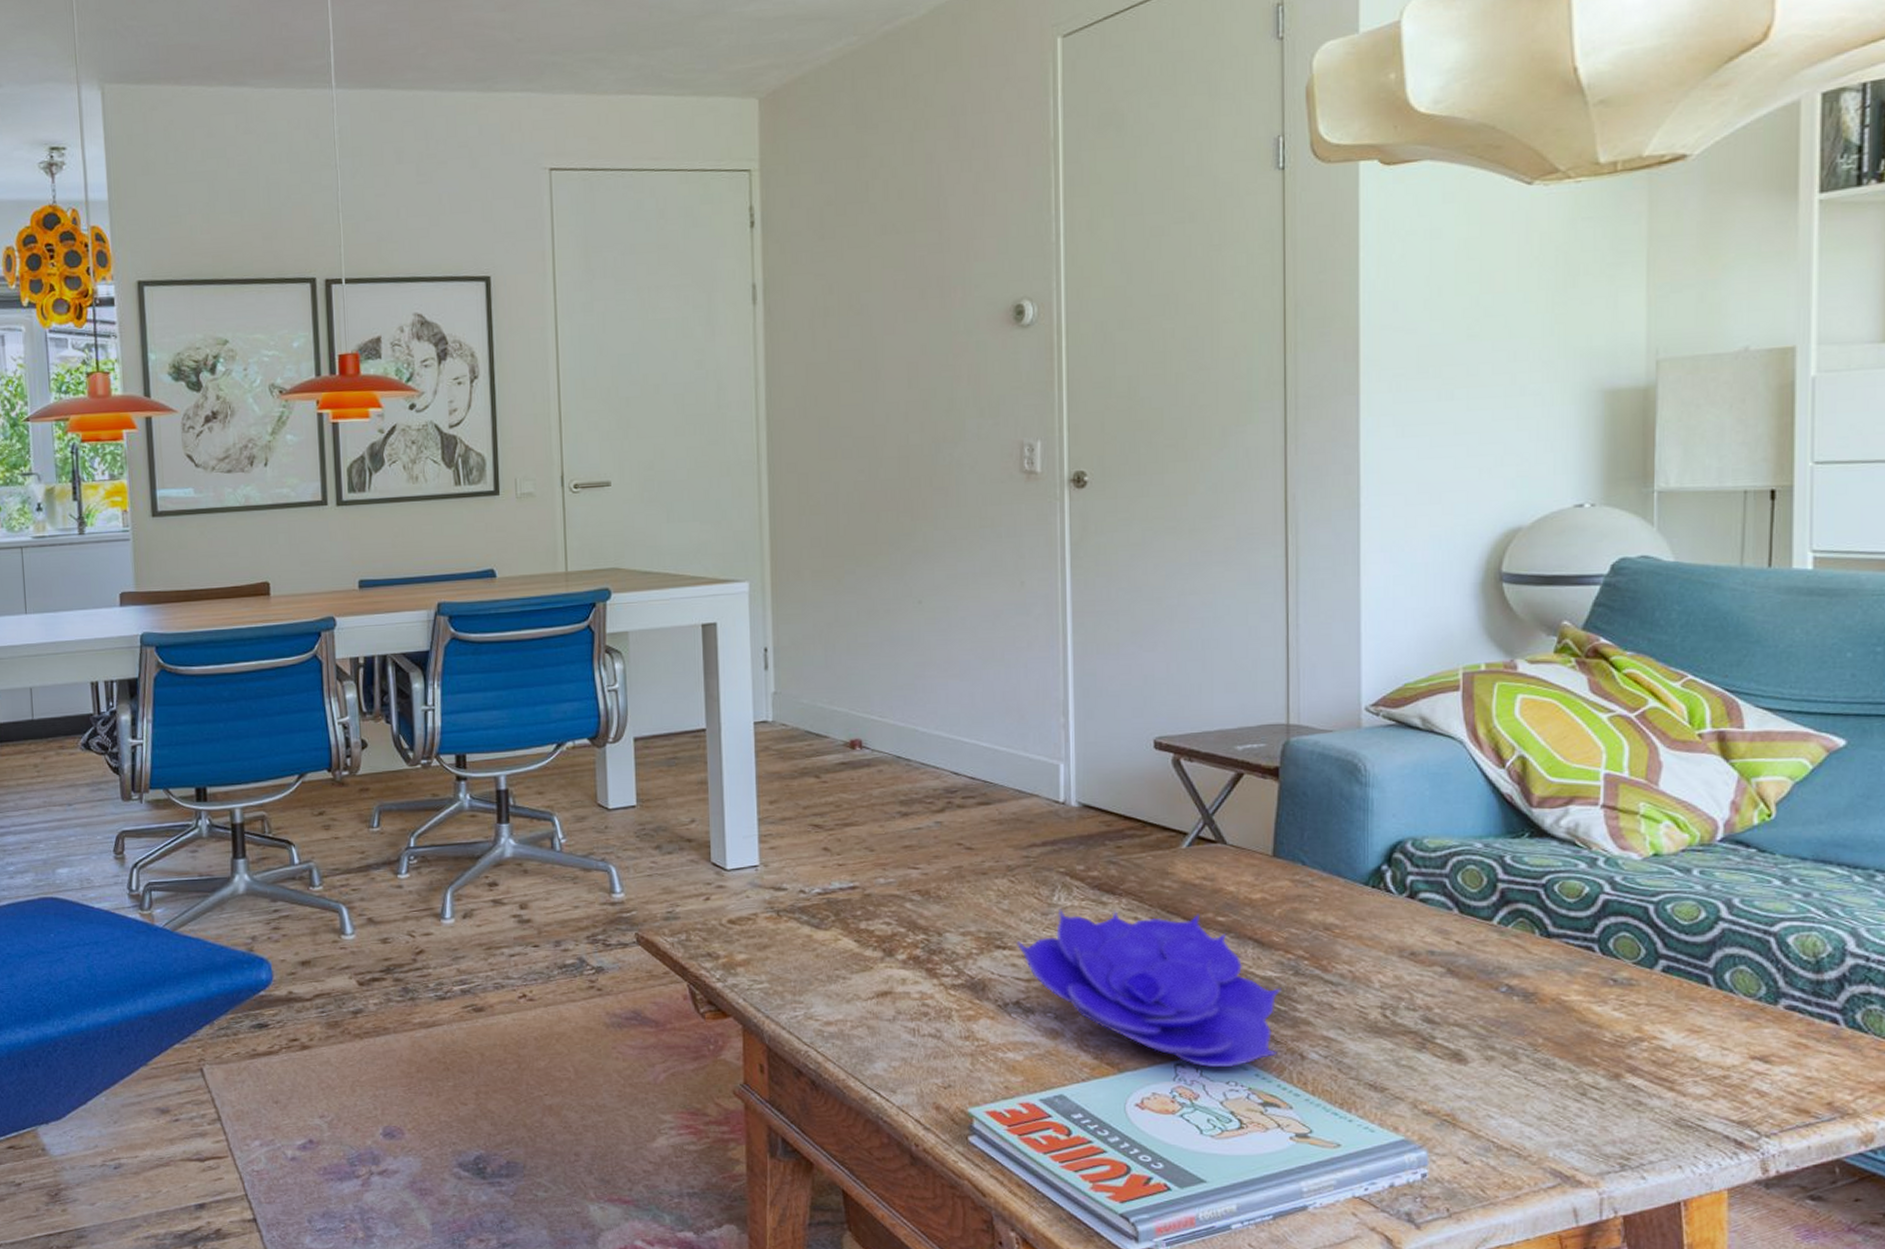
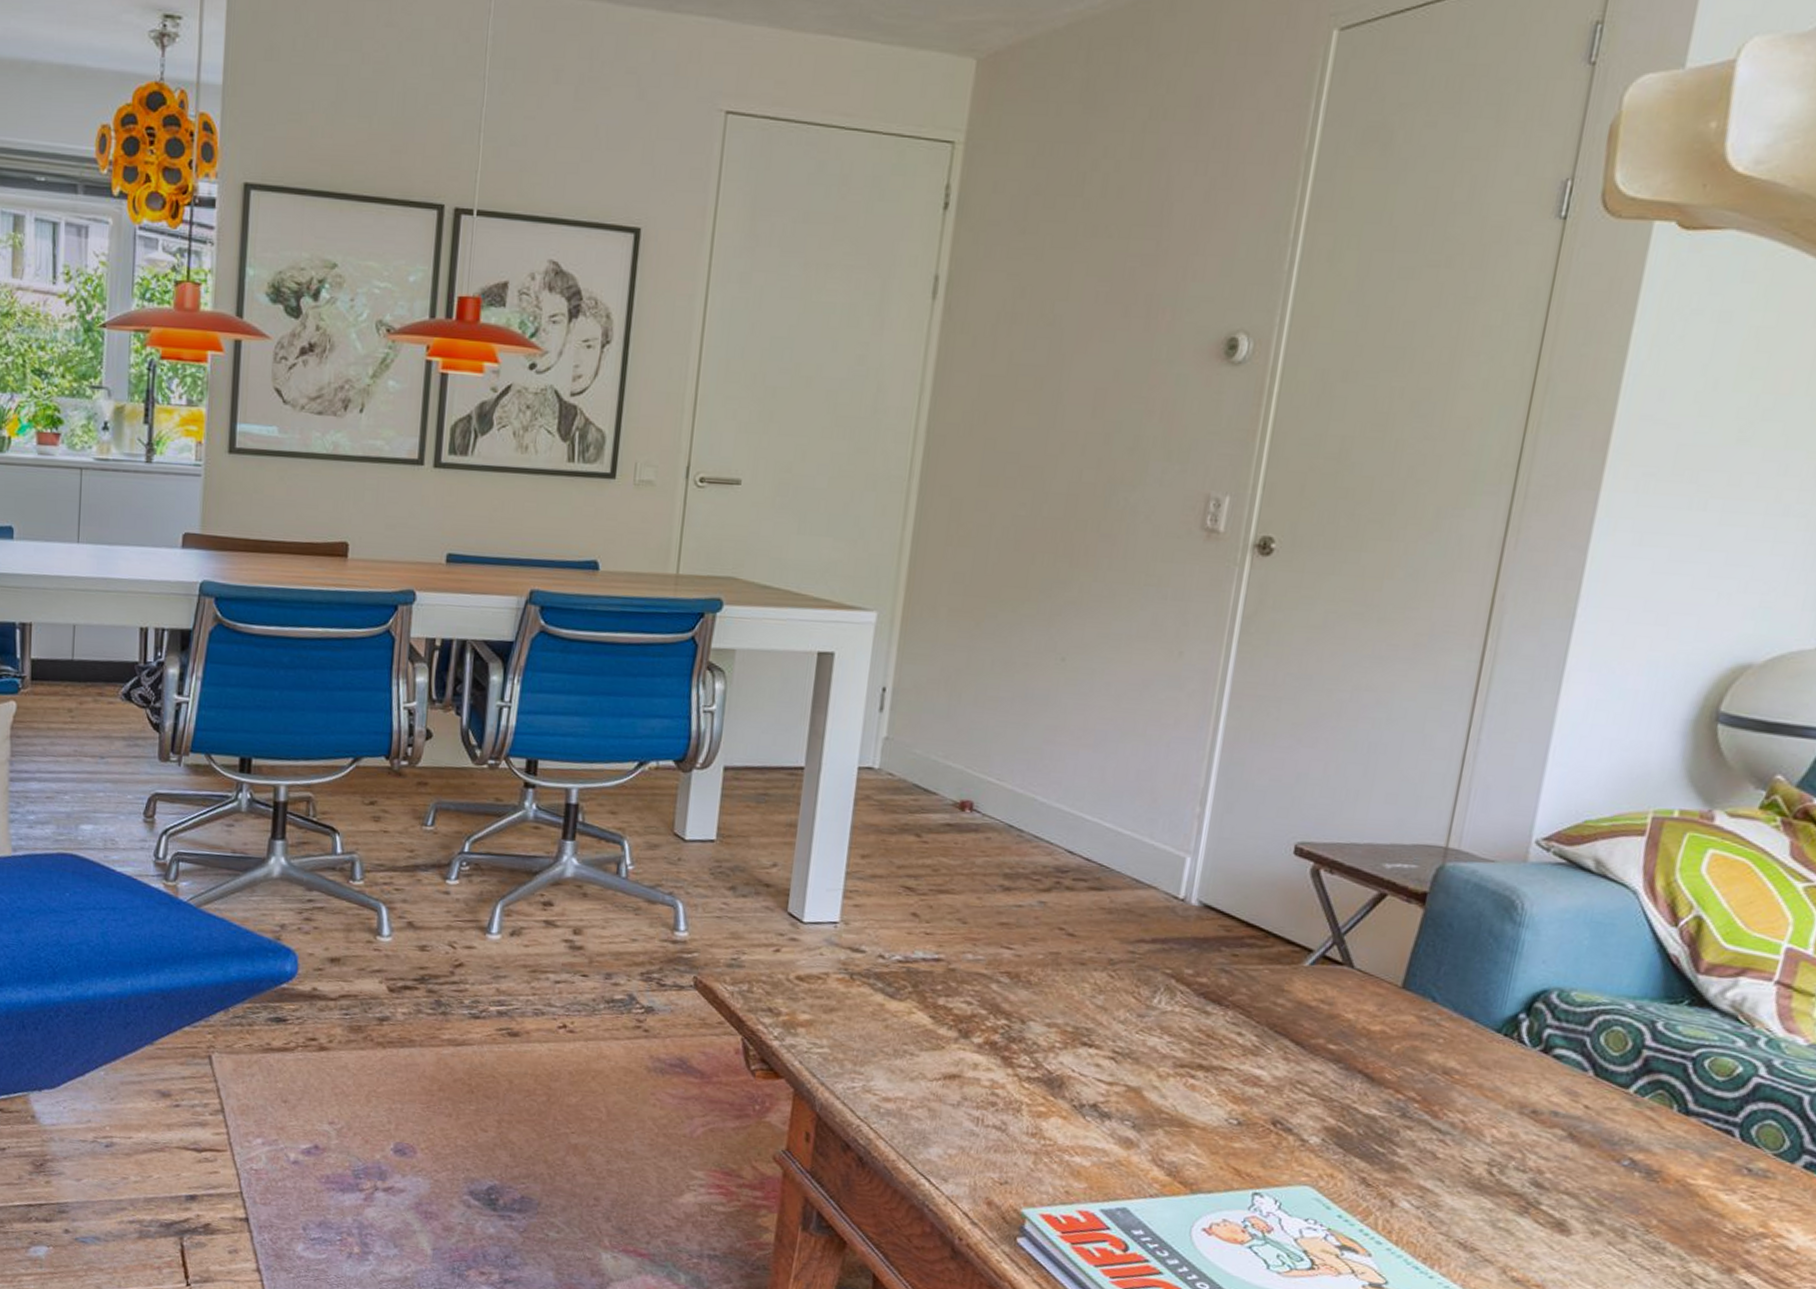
decorative bowl: present [1017,909,1282,1067] -> none [1104,1012,1384,1204]

